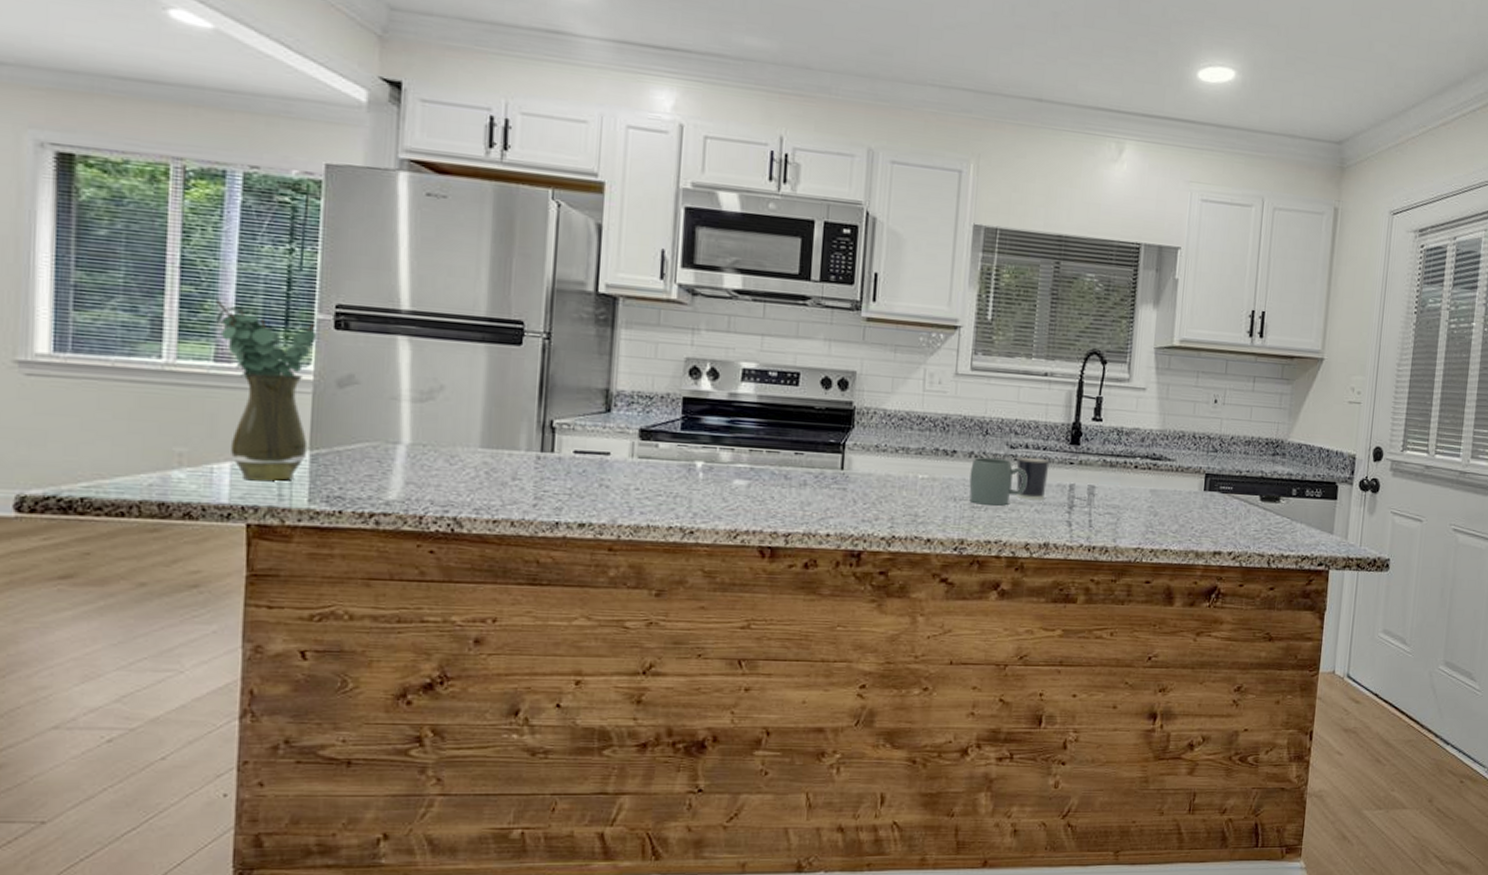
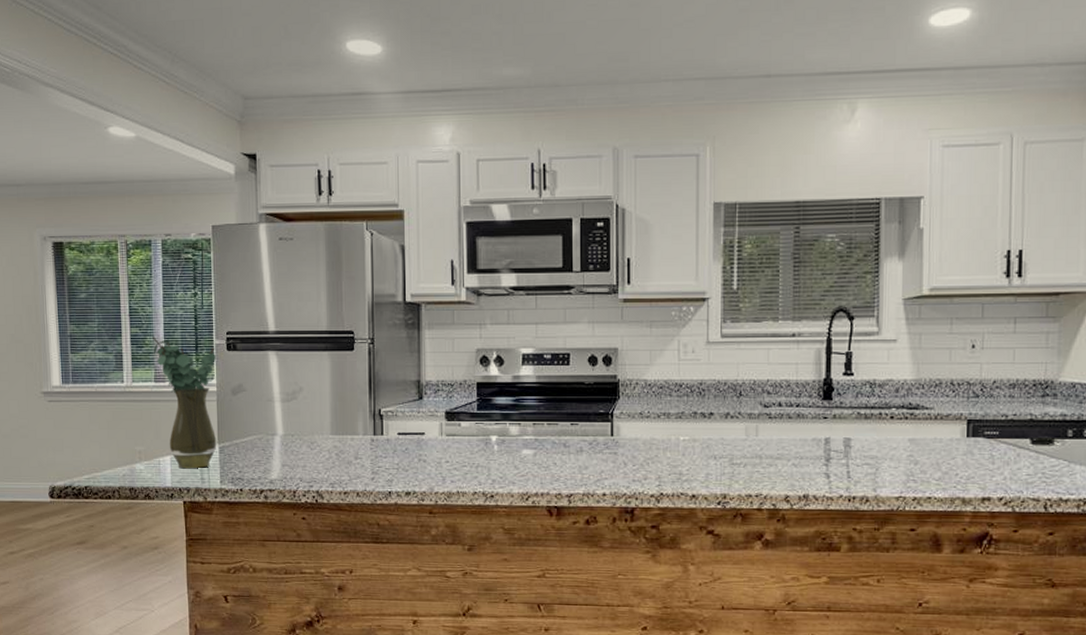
mug: present [969,457,1028,507] -> none [727,417,783,463]
mug: present [1016,457,1050,501] -> none [771,414,804,455]

